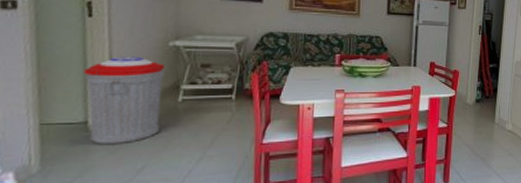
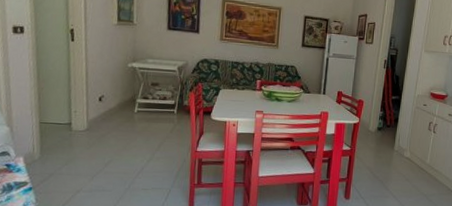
trash can: present [83,56,165,145] -> none [68,74,125,143]

